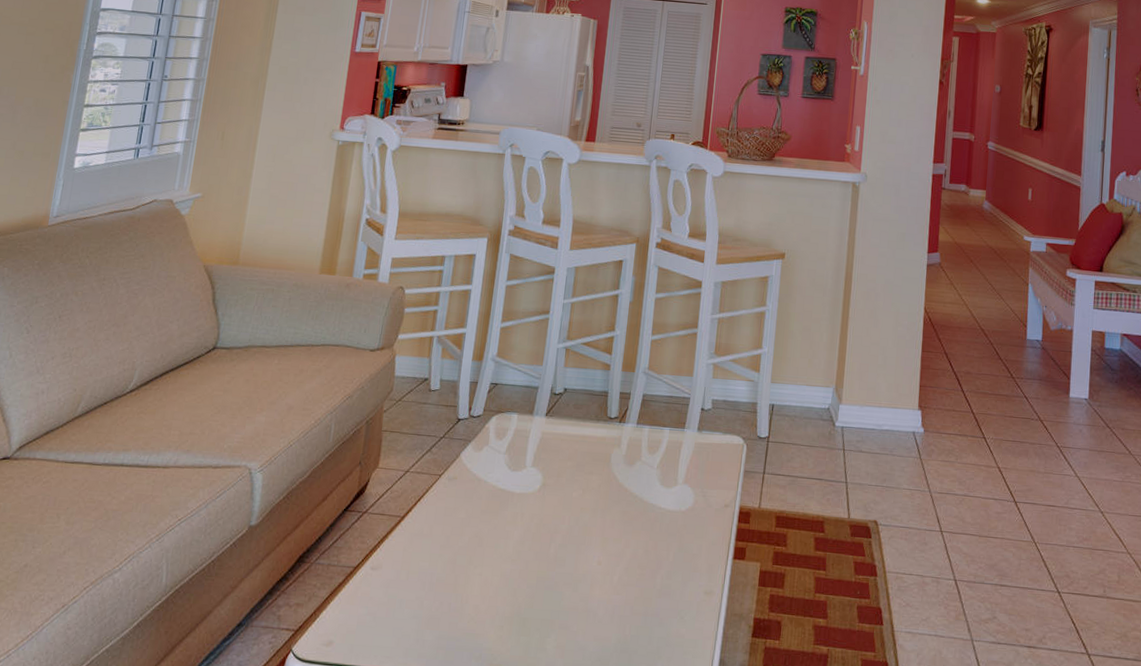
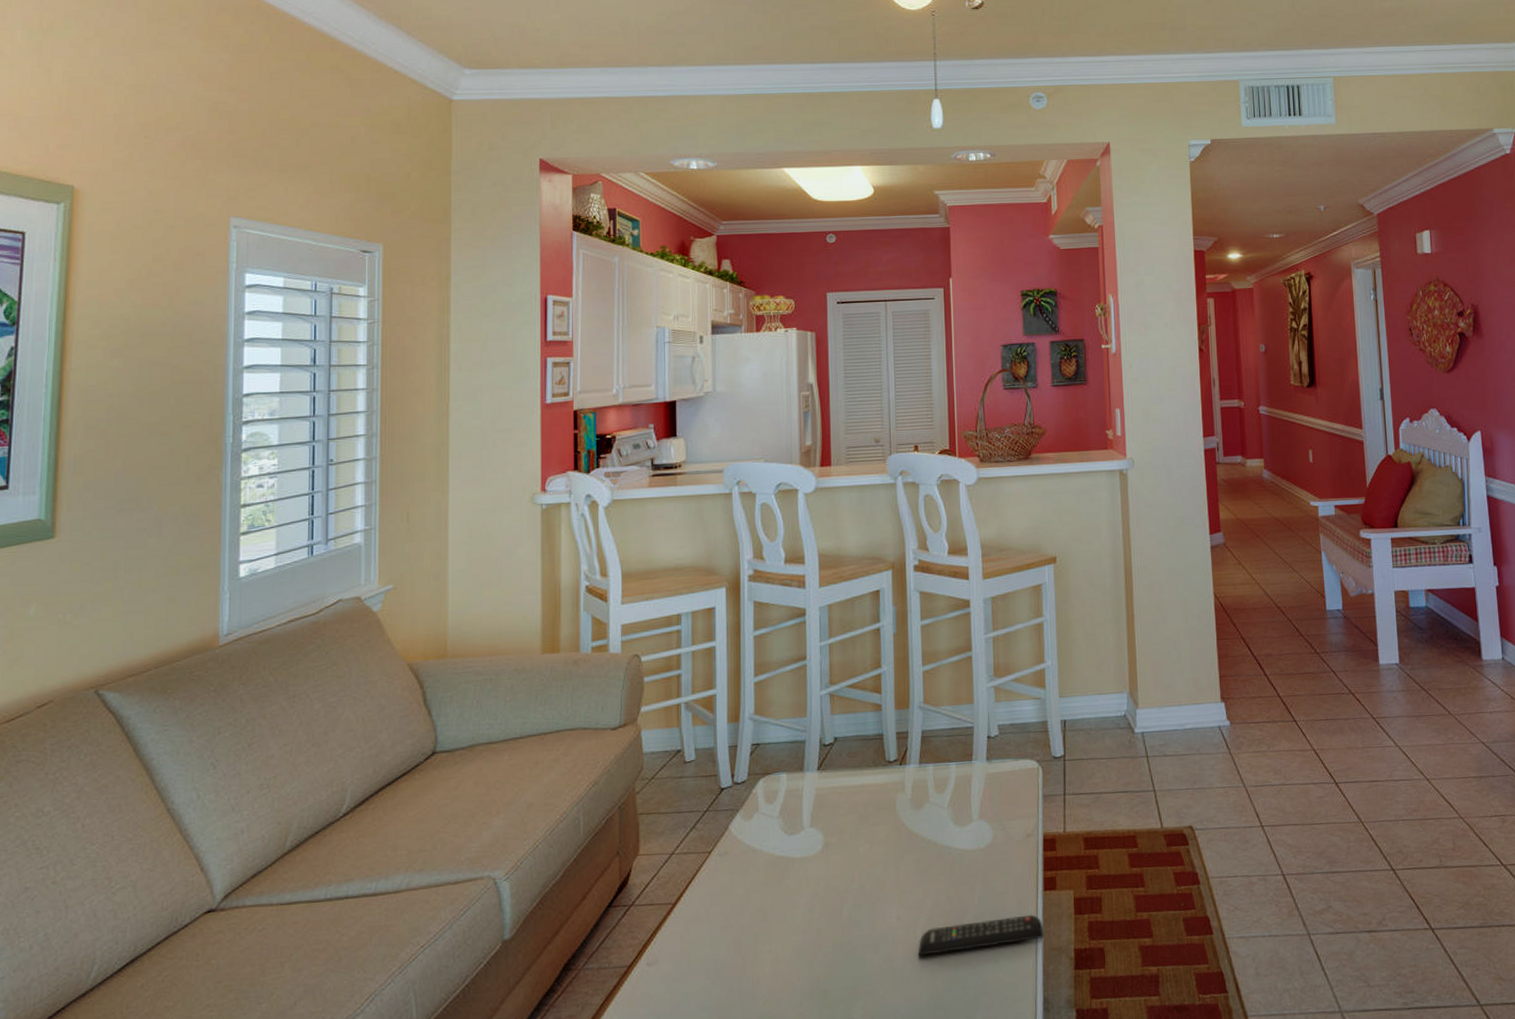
remote control: none [612,577,729,604] -> present [918,914,1045,956]

